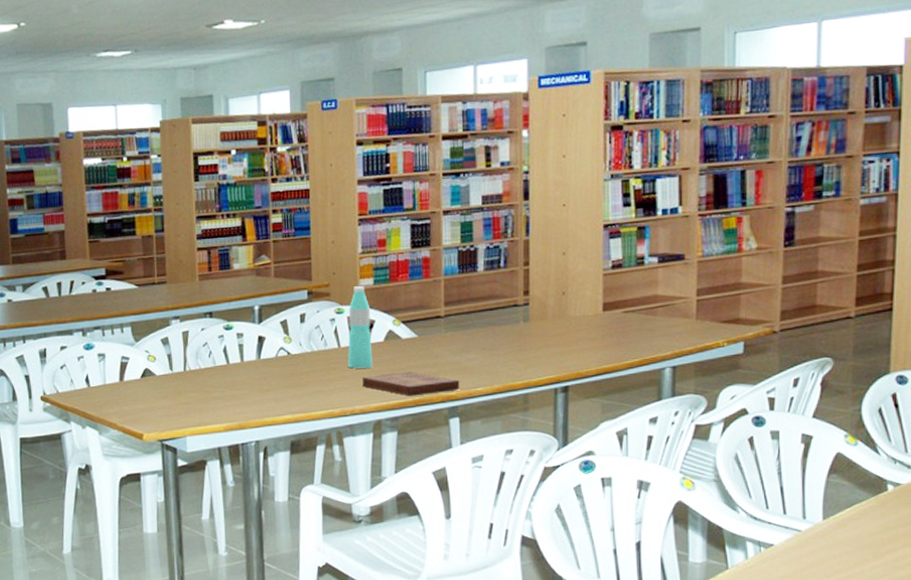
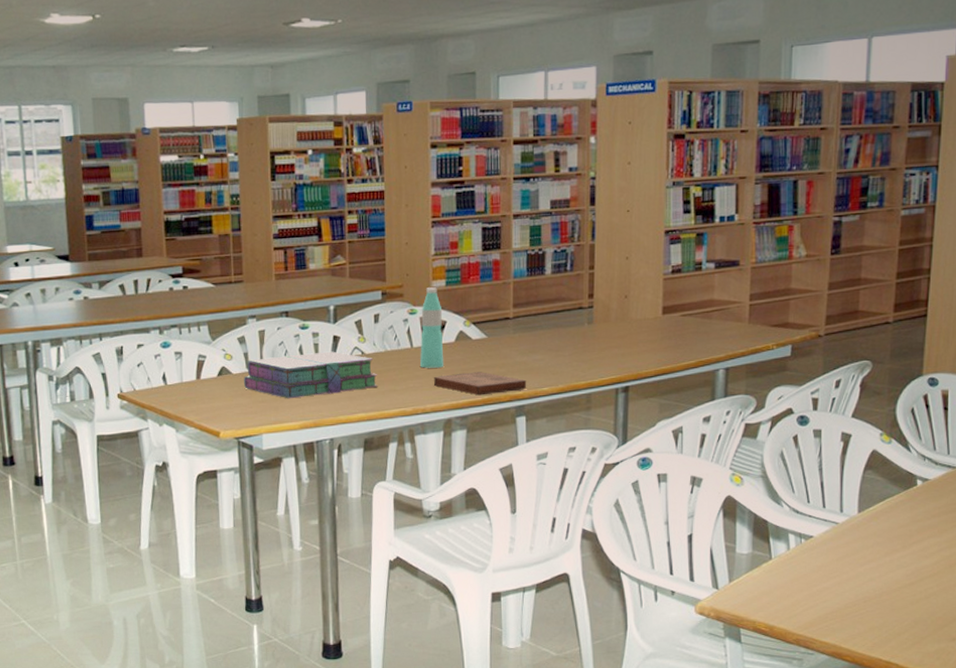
stack of books: none [167,352,305,401] -> present [244,351,378,399]

